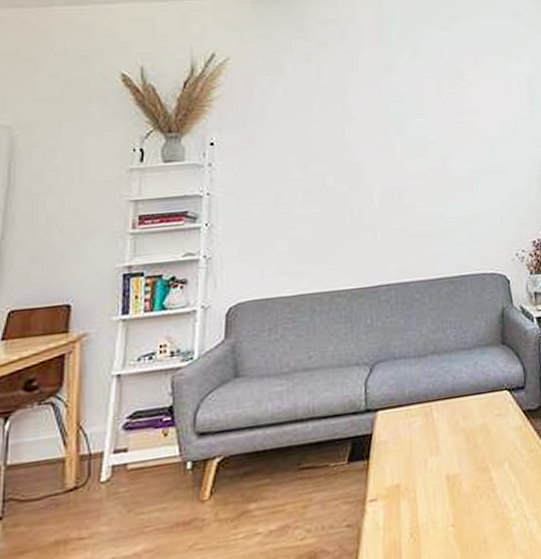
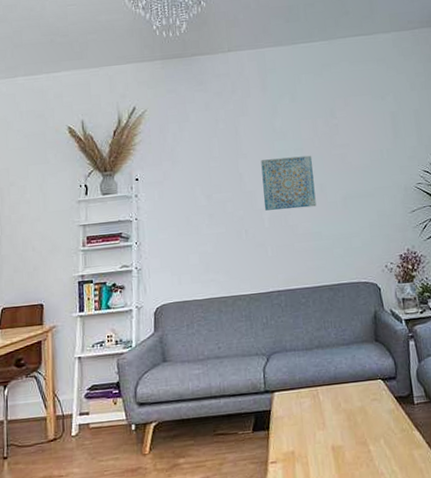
wall art: none [372,122,438,187] -> present [261,155,317,211]

